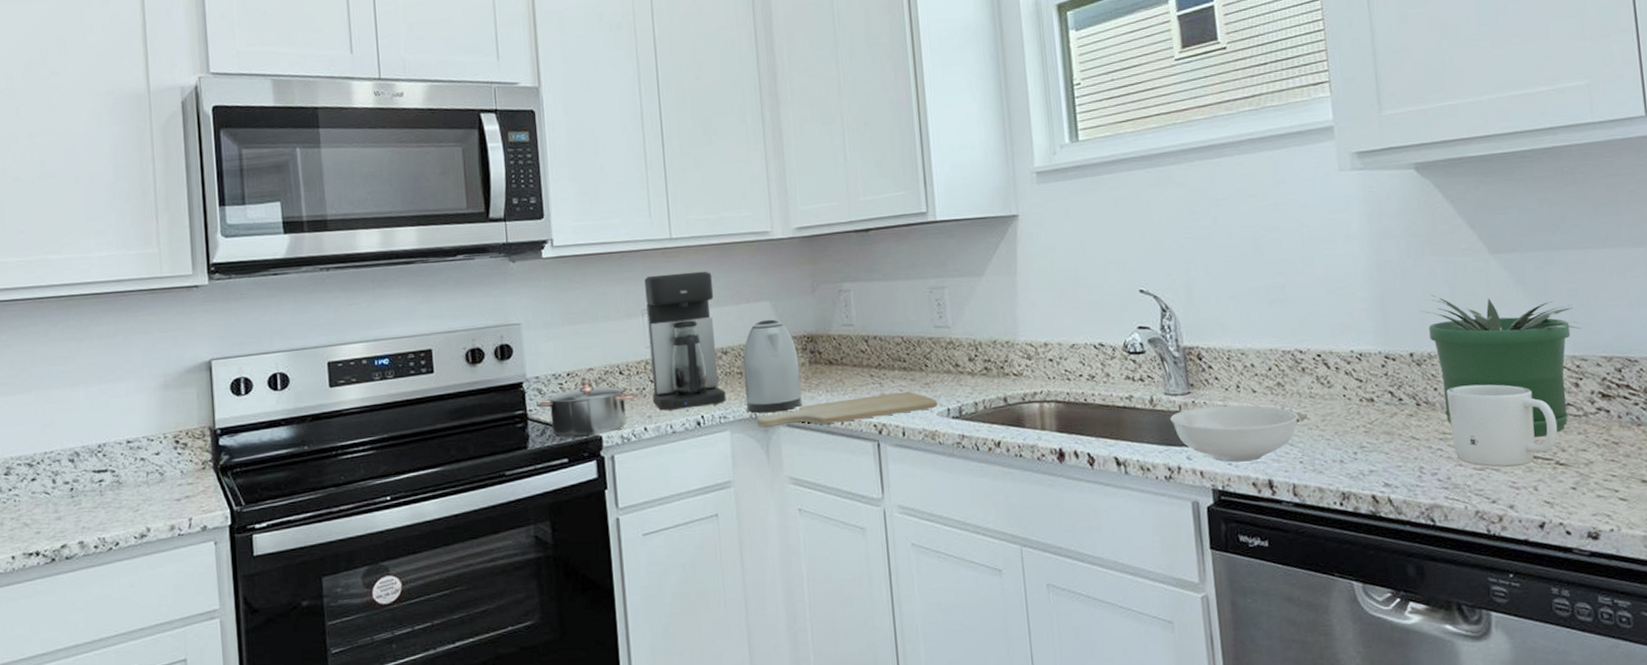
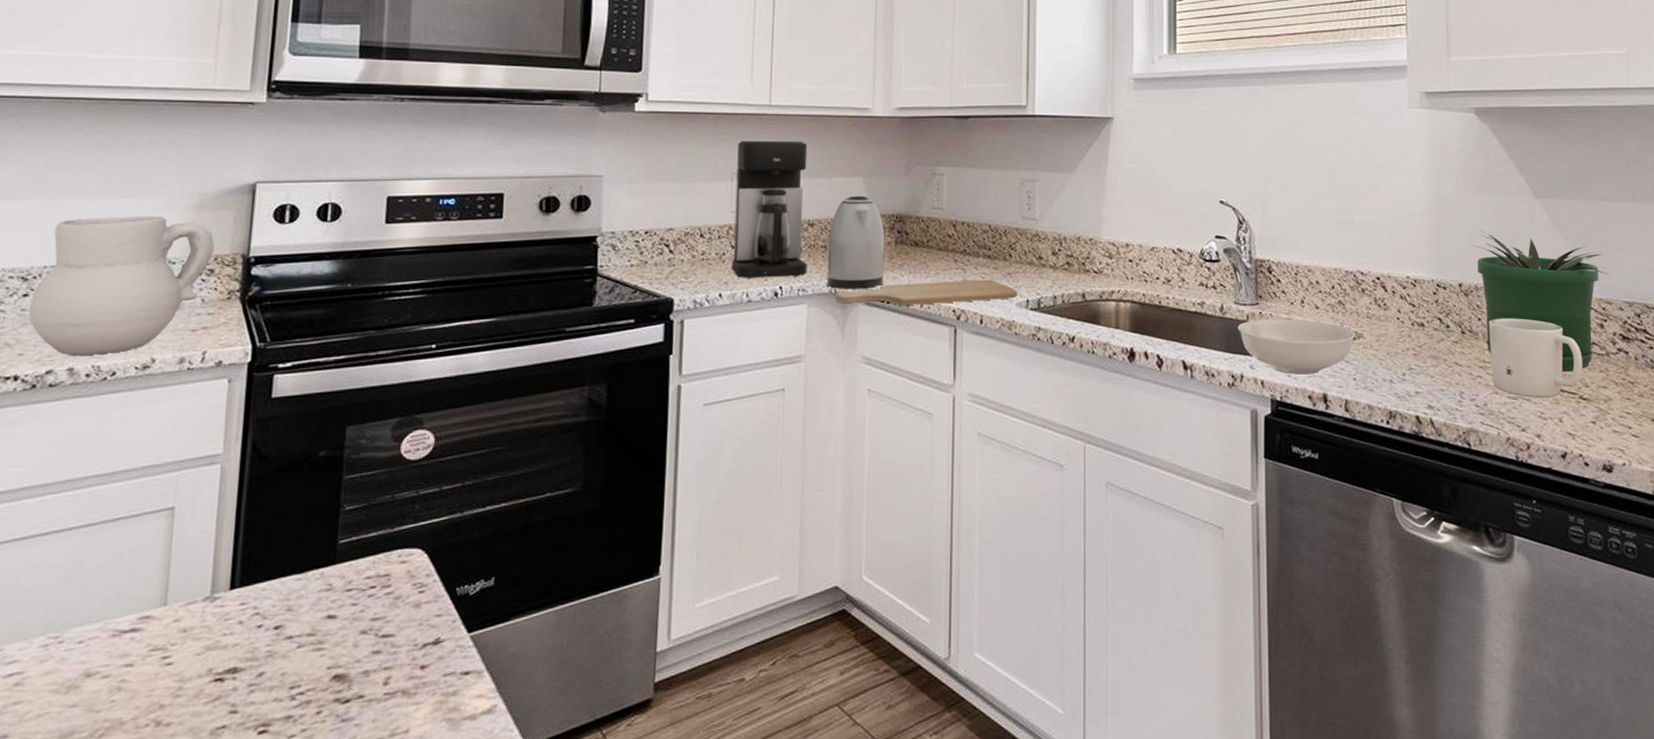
ceramic jug: none [38,398,185,531] -> present [28,215,215,356]
cooking pot: present [537,379,638,438] -> none [609,239,717,298]

